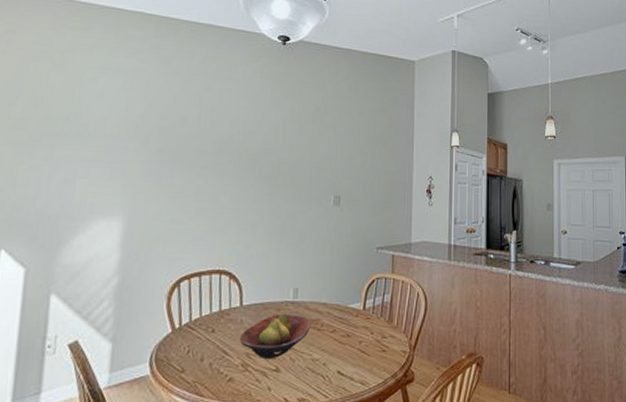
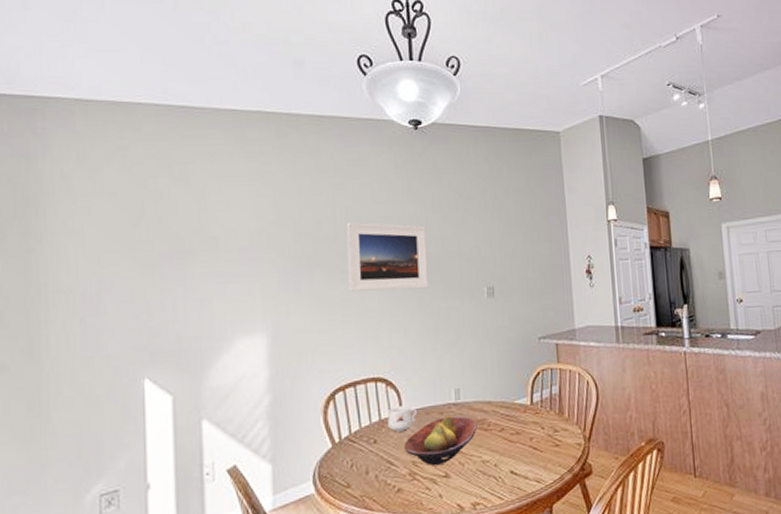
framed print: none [205,122,283,191] -> present [346,222,429,292]
mug: none [227,299,256,323] -> present [388,405,417,432]

